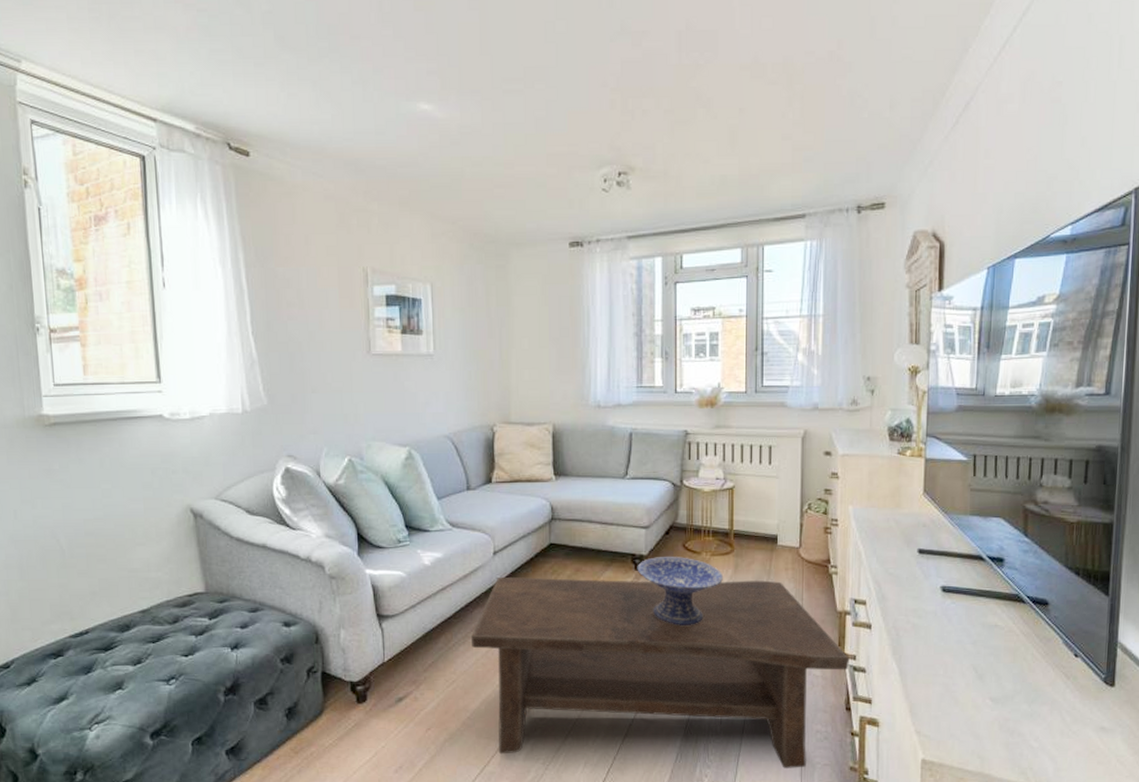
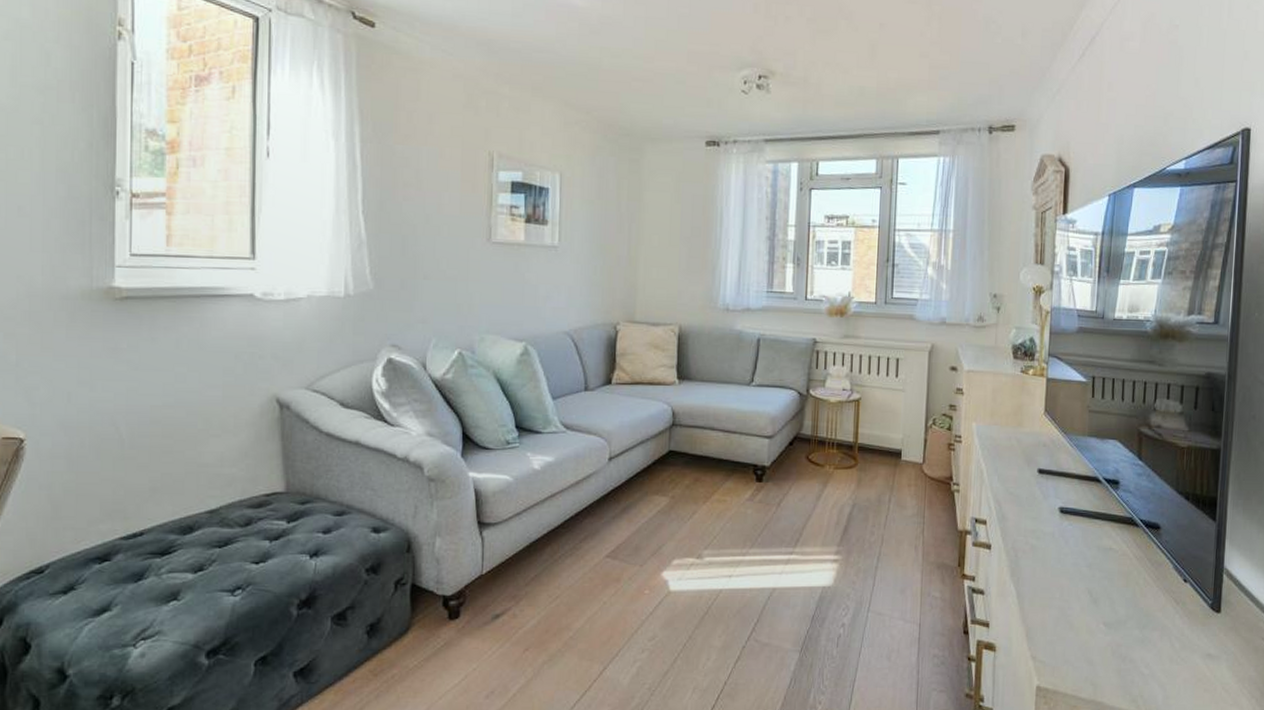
coffee table: present [470,577,850,768] -> none [578,485,969,695]
decorative bowl: present [637,557,723,625] -> none [758,468,845,541]

